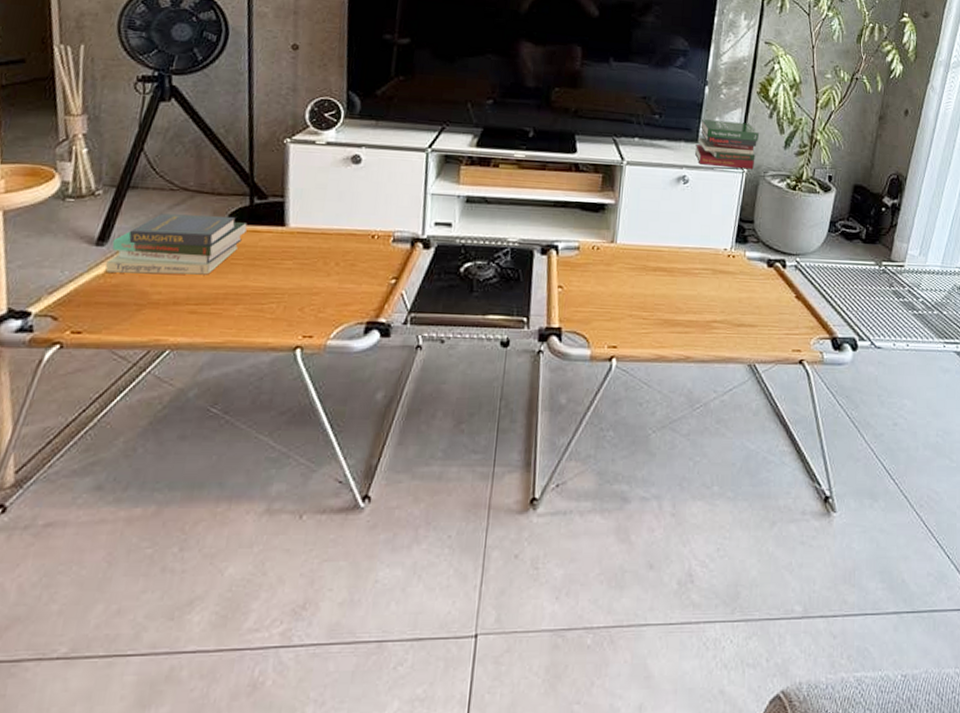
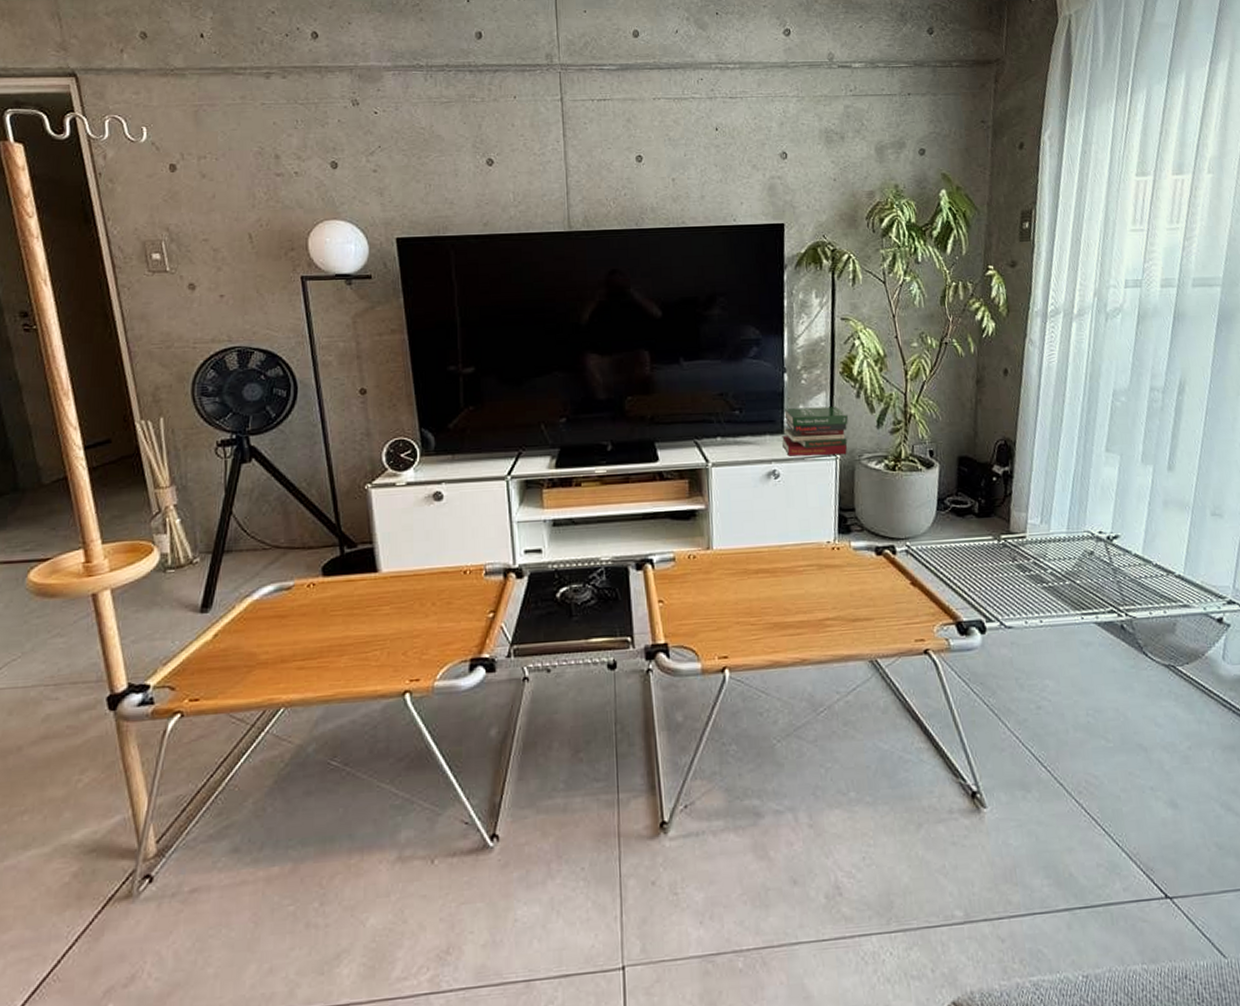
books: present [105,213,248,275] -> none [211,568,341,638]

